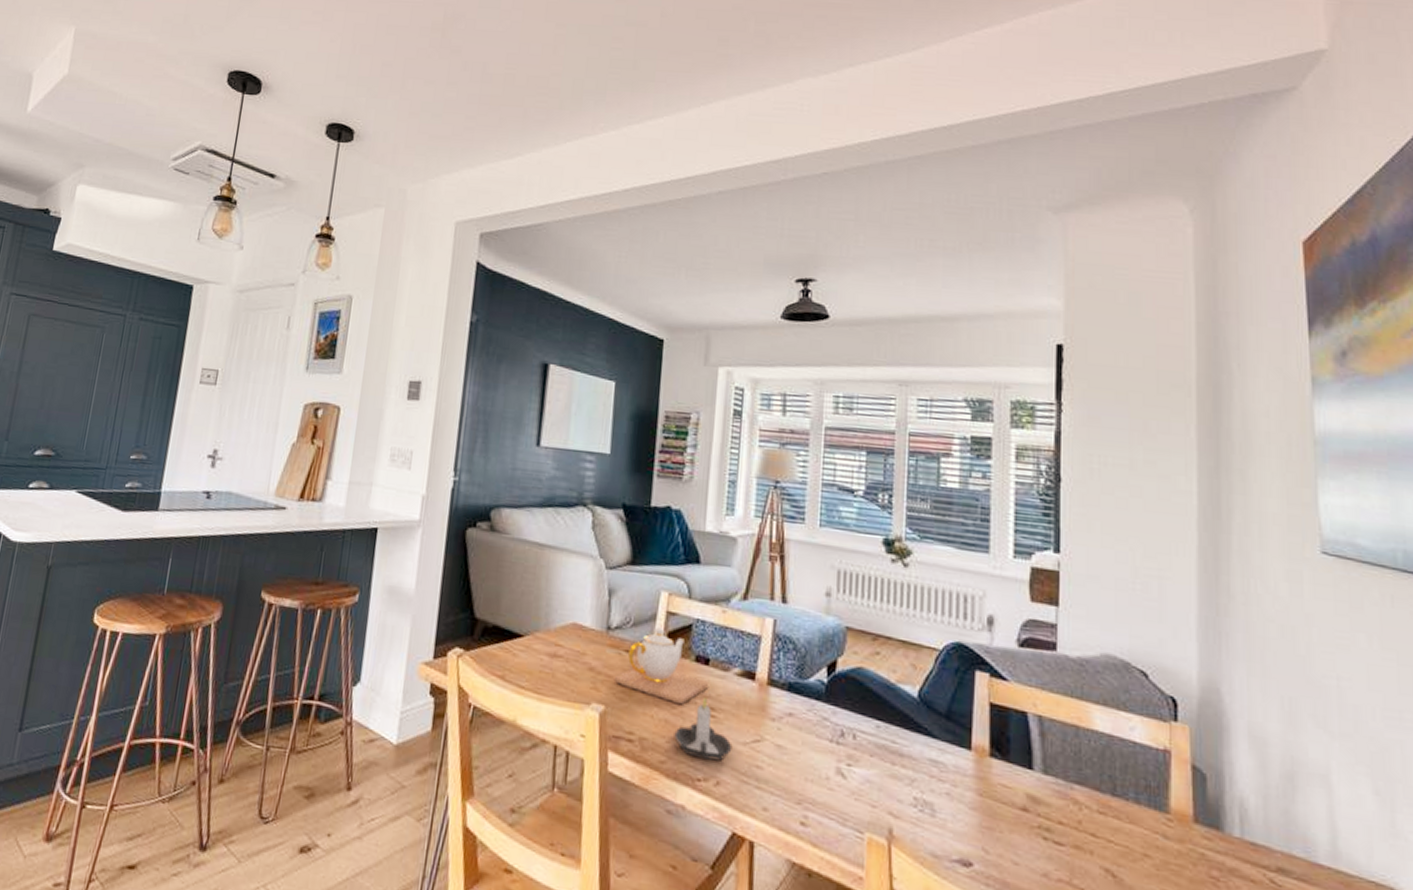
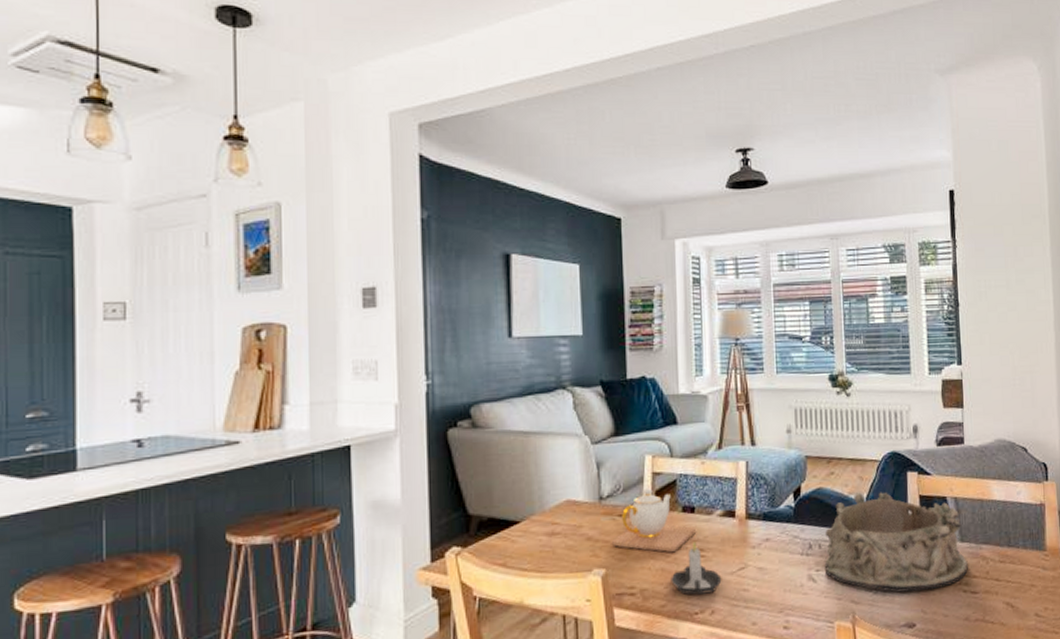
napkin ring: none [858,682,1053,827] -> present [824,492,969,593]

